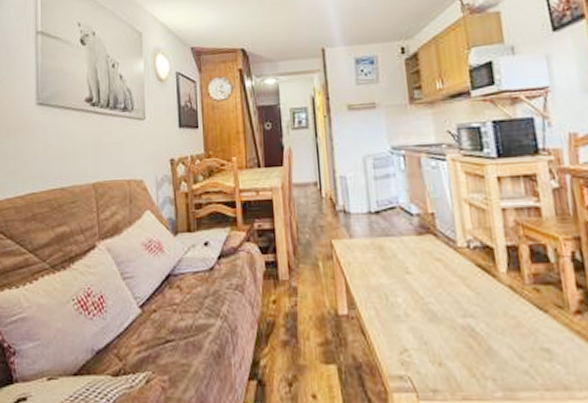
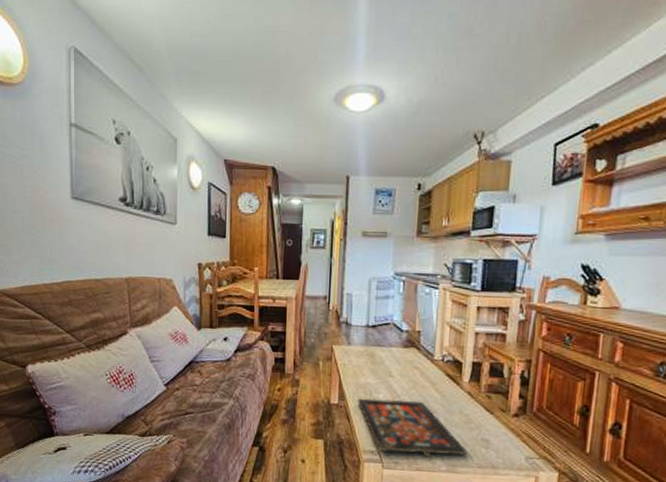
board game: none [372,303,526,378] -> present [358,398,467,457]

